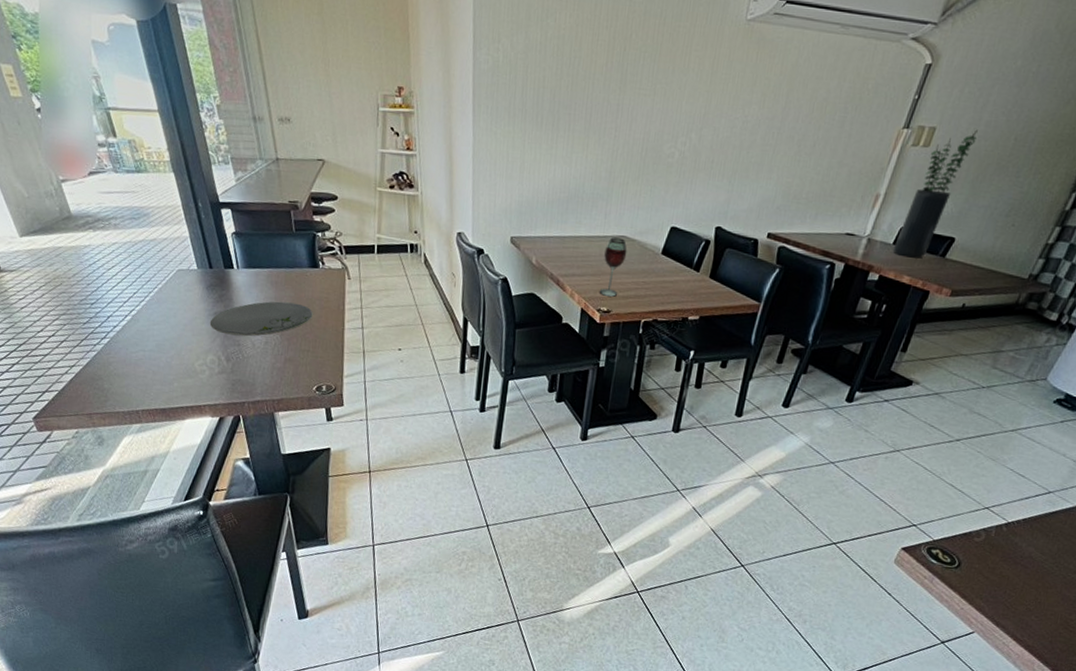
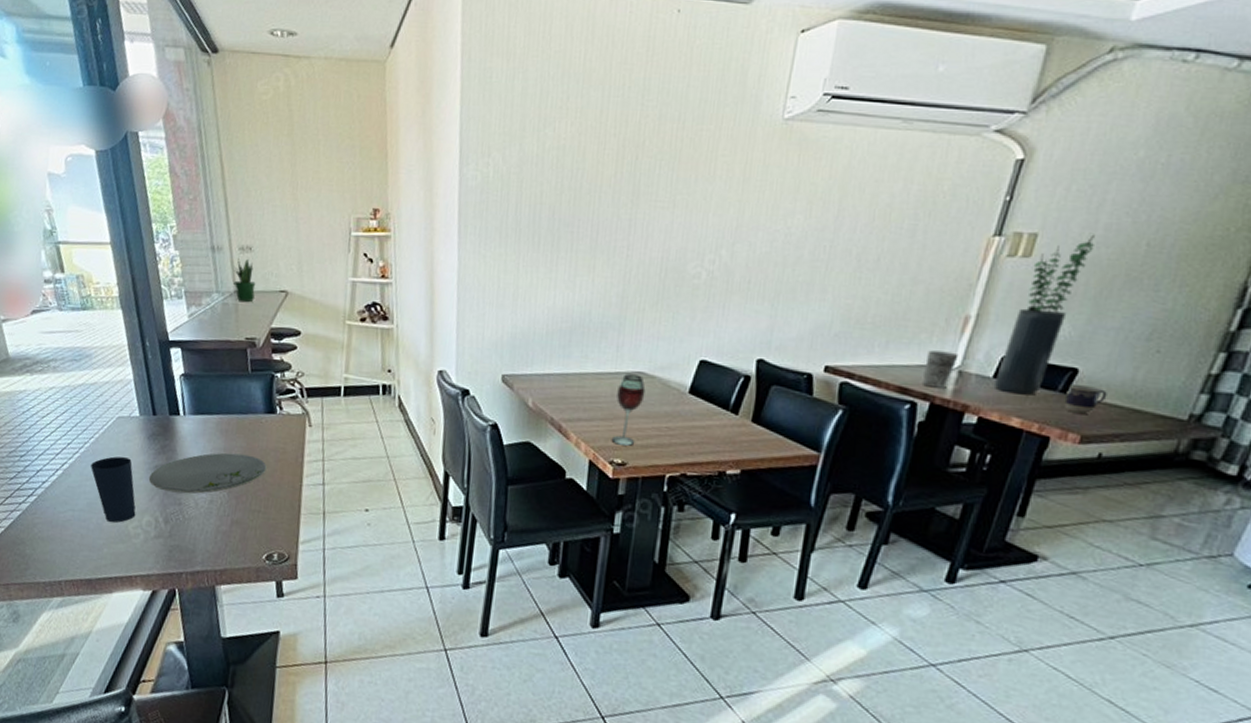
cup: none [157,304,201,362] -> present [90,456,136,524]
planter: none [275,129,295,169] -> present [234,259,256,303]
cup: none [840,221,869,252] -> present [921,350,959,388]
cup: none [942,250,974,273] -> present [1064,383,1107,414]

